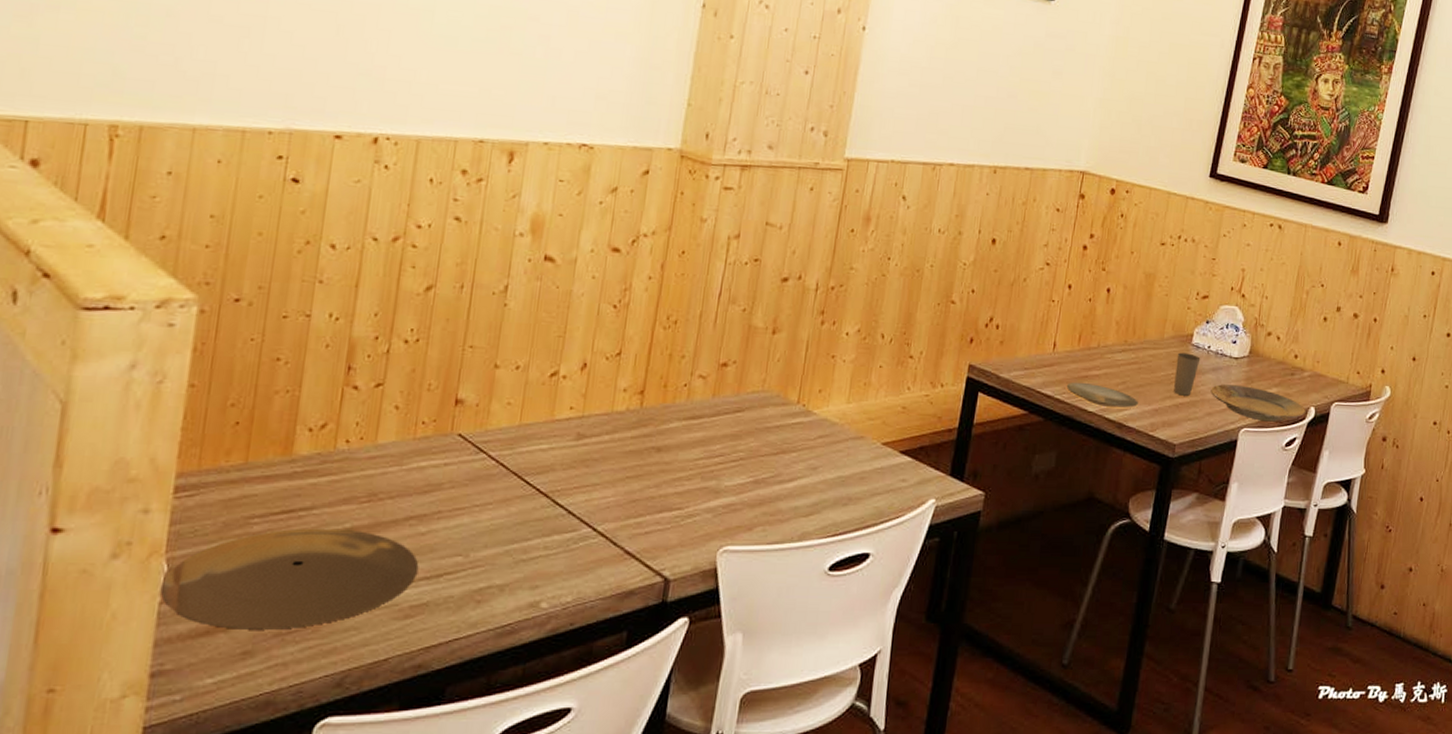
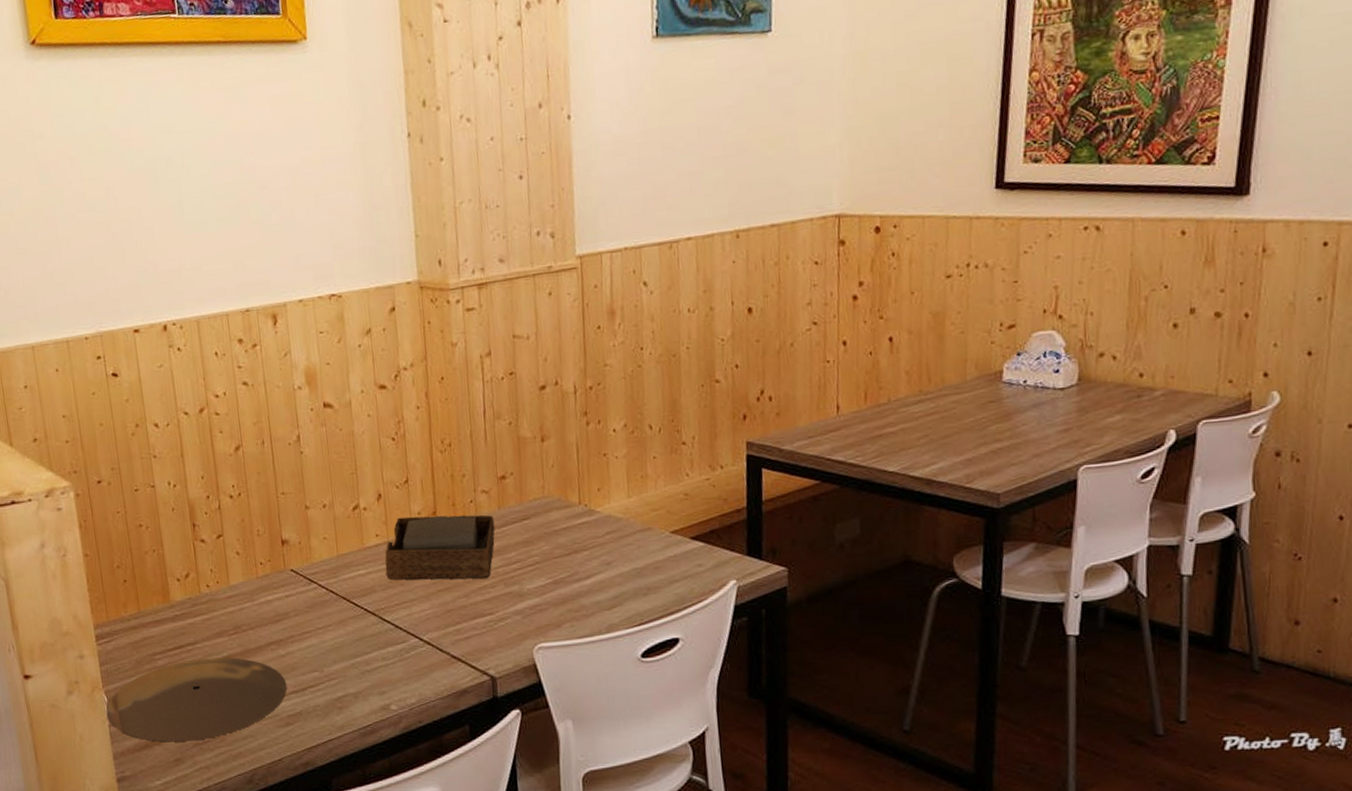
napkin holder: none [571,391,706,470] -> present [385,514,495,581]
plate: present [1066,382,1139,408] -> none [858,441,948,465]
cup: present [1174,352,1201,396] -> none [986,392,1016,440]
plate: present [1210,384,1306,422] -> none [1034,417,1164,455]

